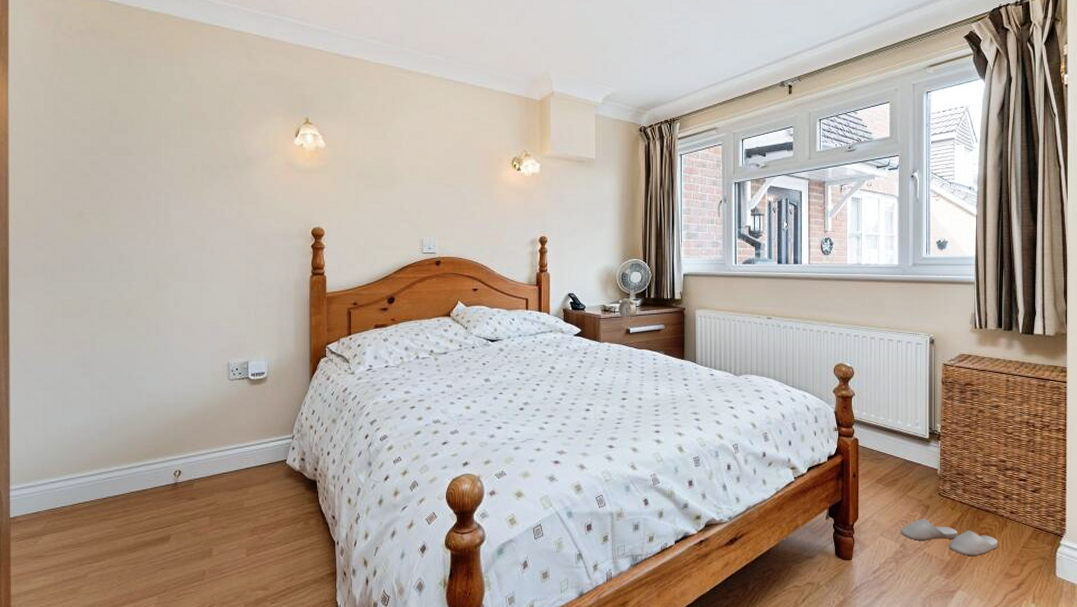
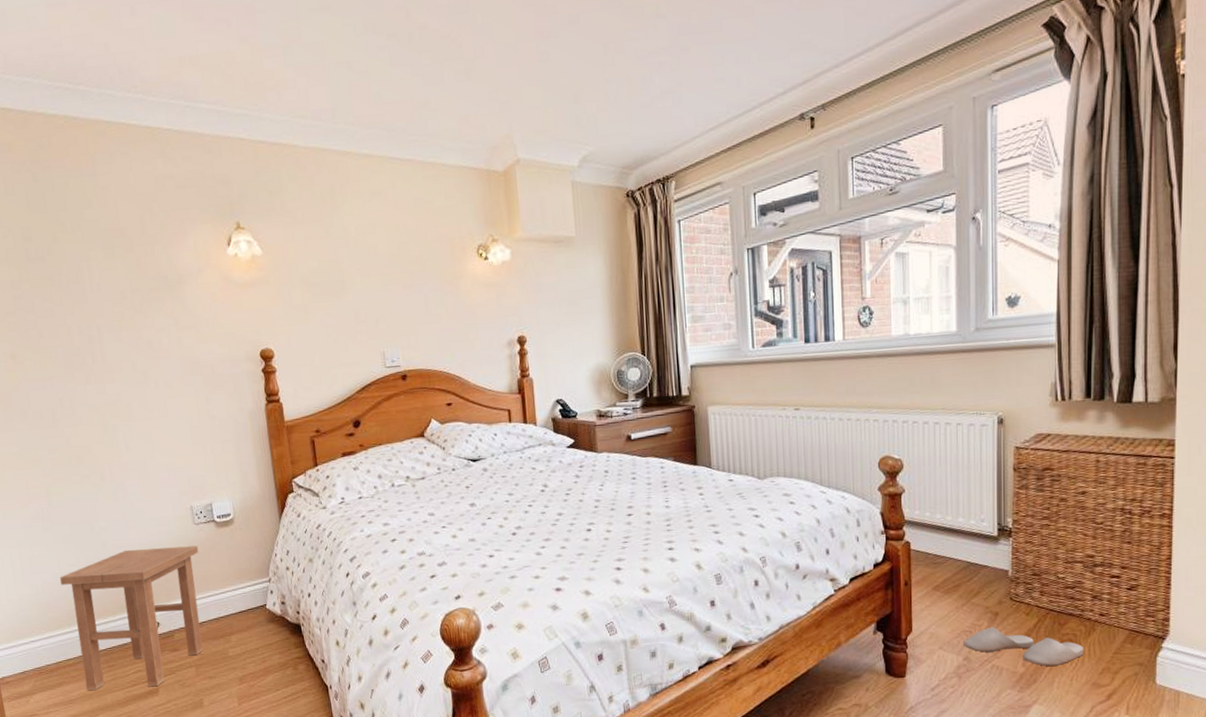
stool: none [90,399,230,534] -> present [60,545,203,690]
alarm clock: present [618,295,637,319] -> none [615,396,638,423]

